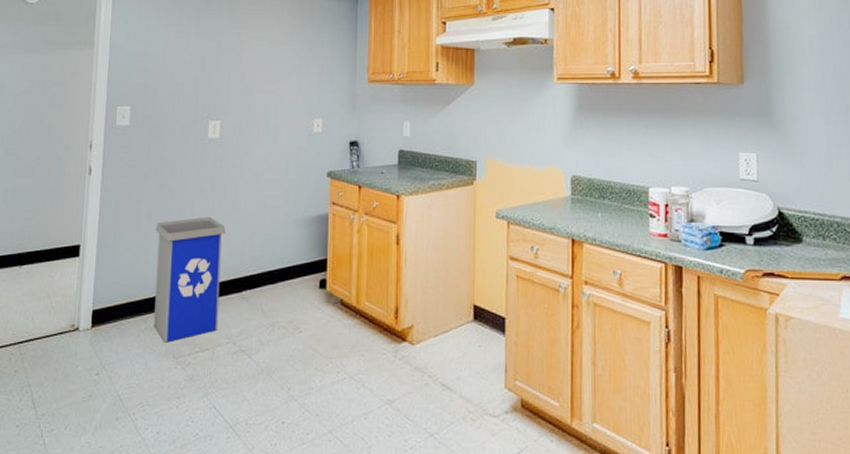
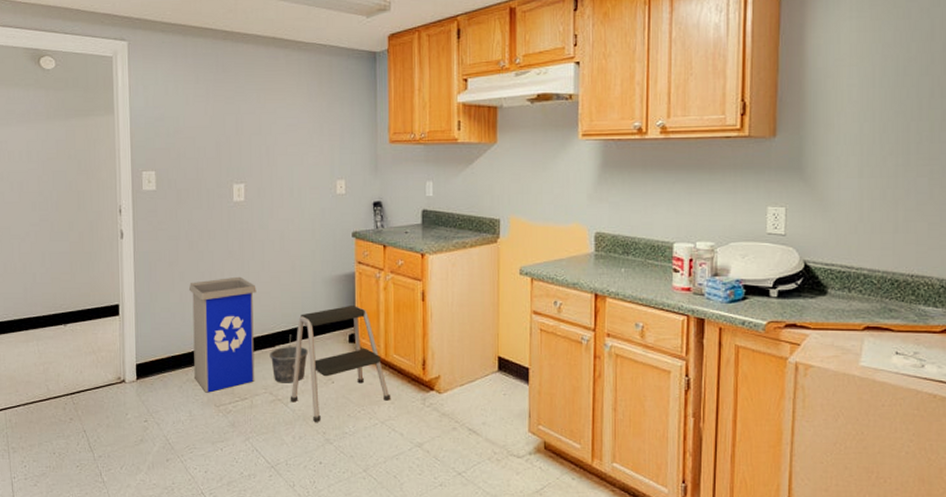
bucket: none [235,279,277,333] -> present [269,334,309,383]
step stool: none [254,249,360,376] -> present [290,306,390,422]

